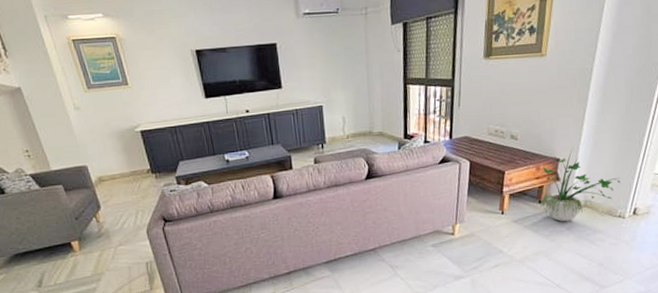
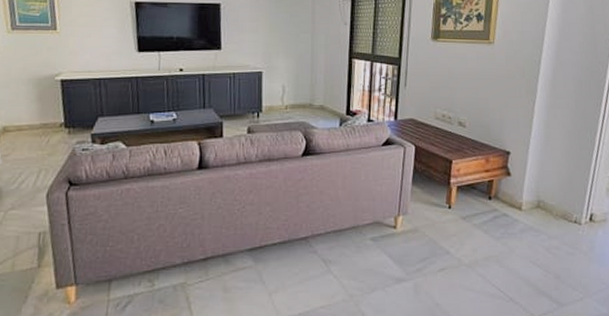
potted plant: present [540,148,621,221] -> none [490,142,575,222]

